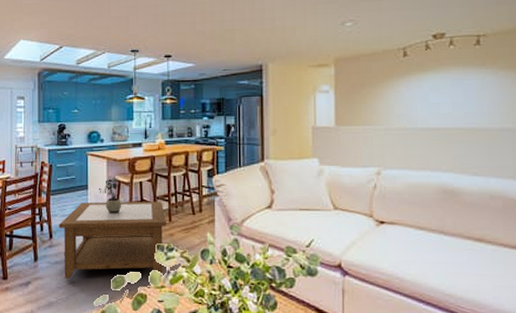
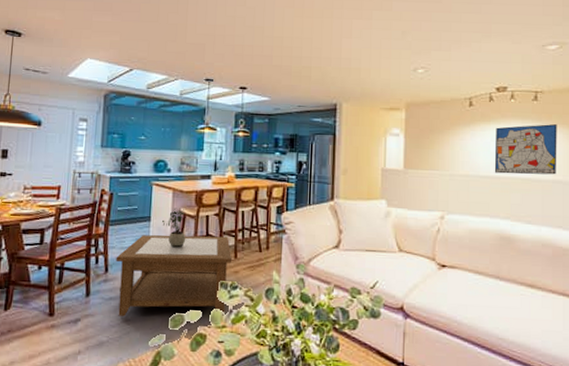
wall art: none [433,69,505,125] -> present [494,124,557,175]

